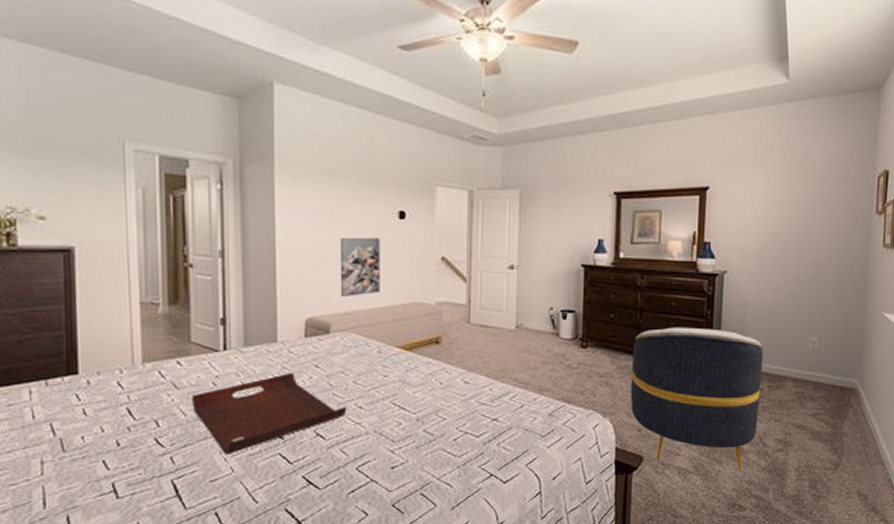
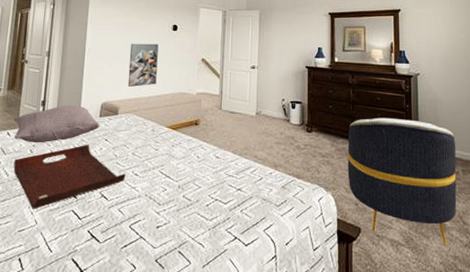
pillow: none [184,324,306,374] -> present [14,106,100,144]

